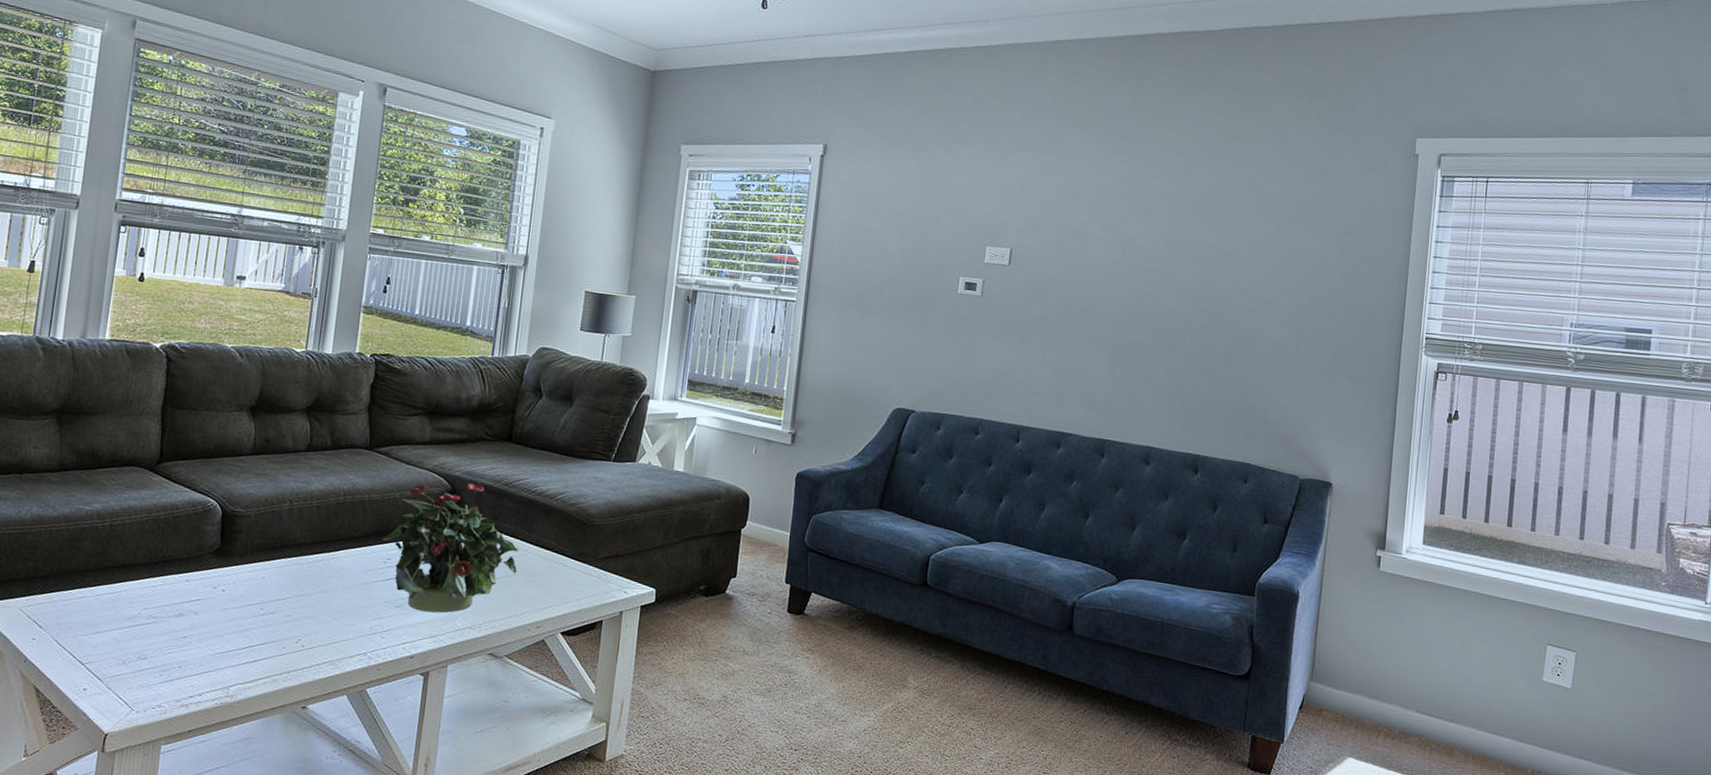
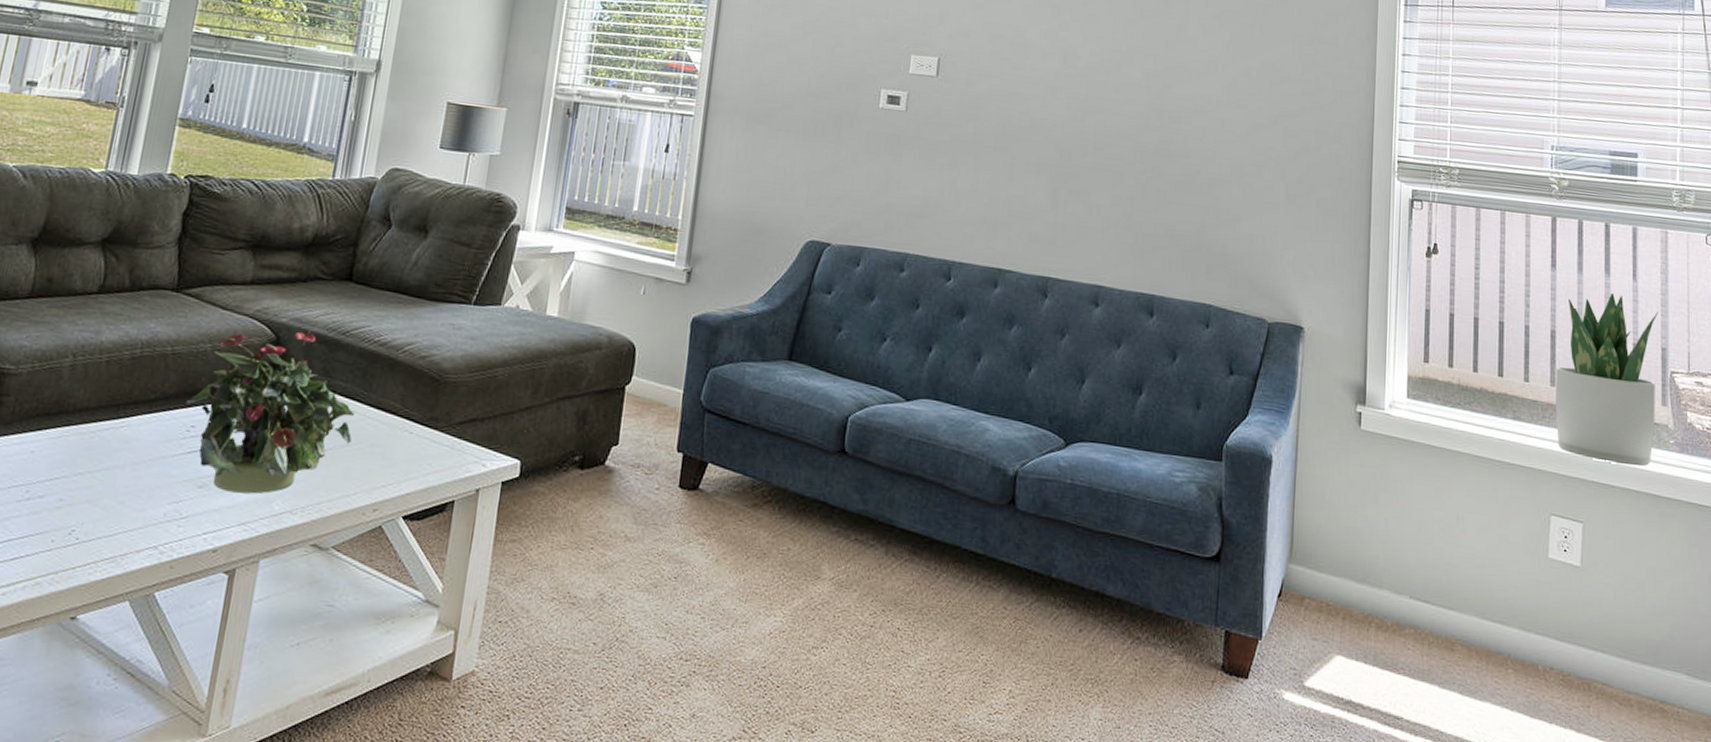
planter: none [1557,455,1661,605] -> present [1555,293,1659,467]

